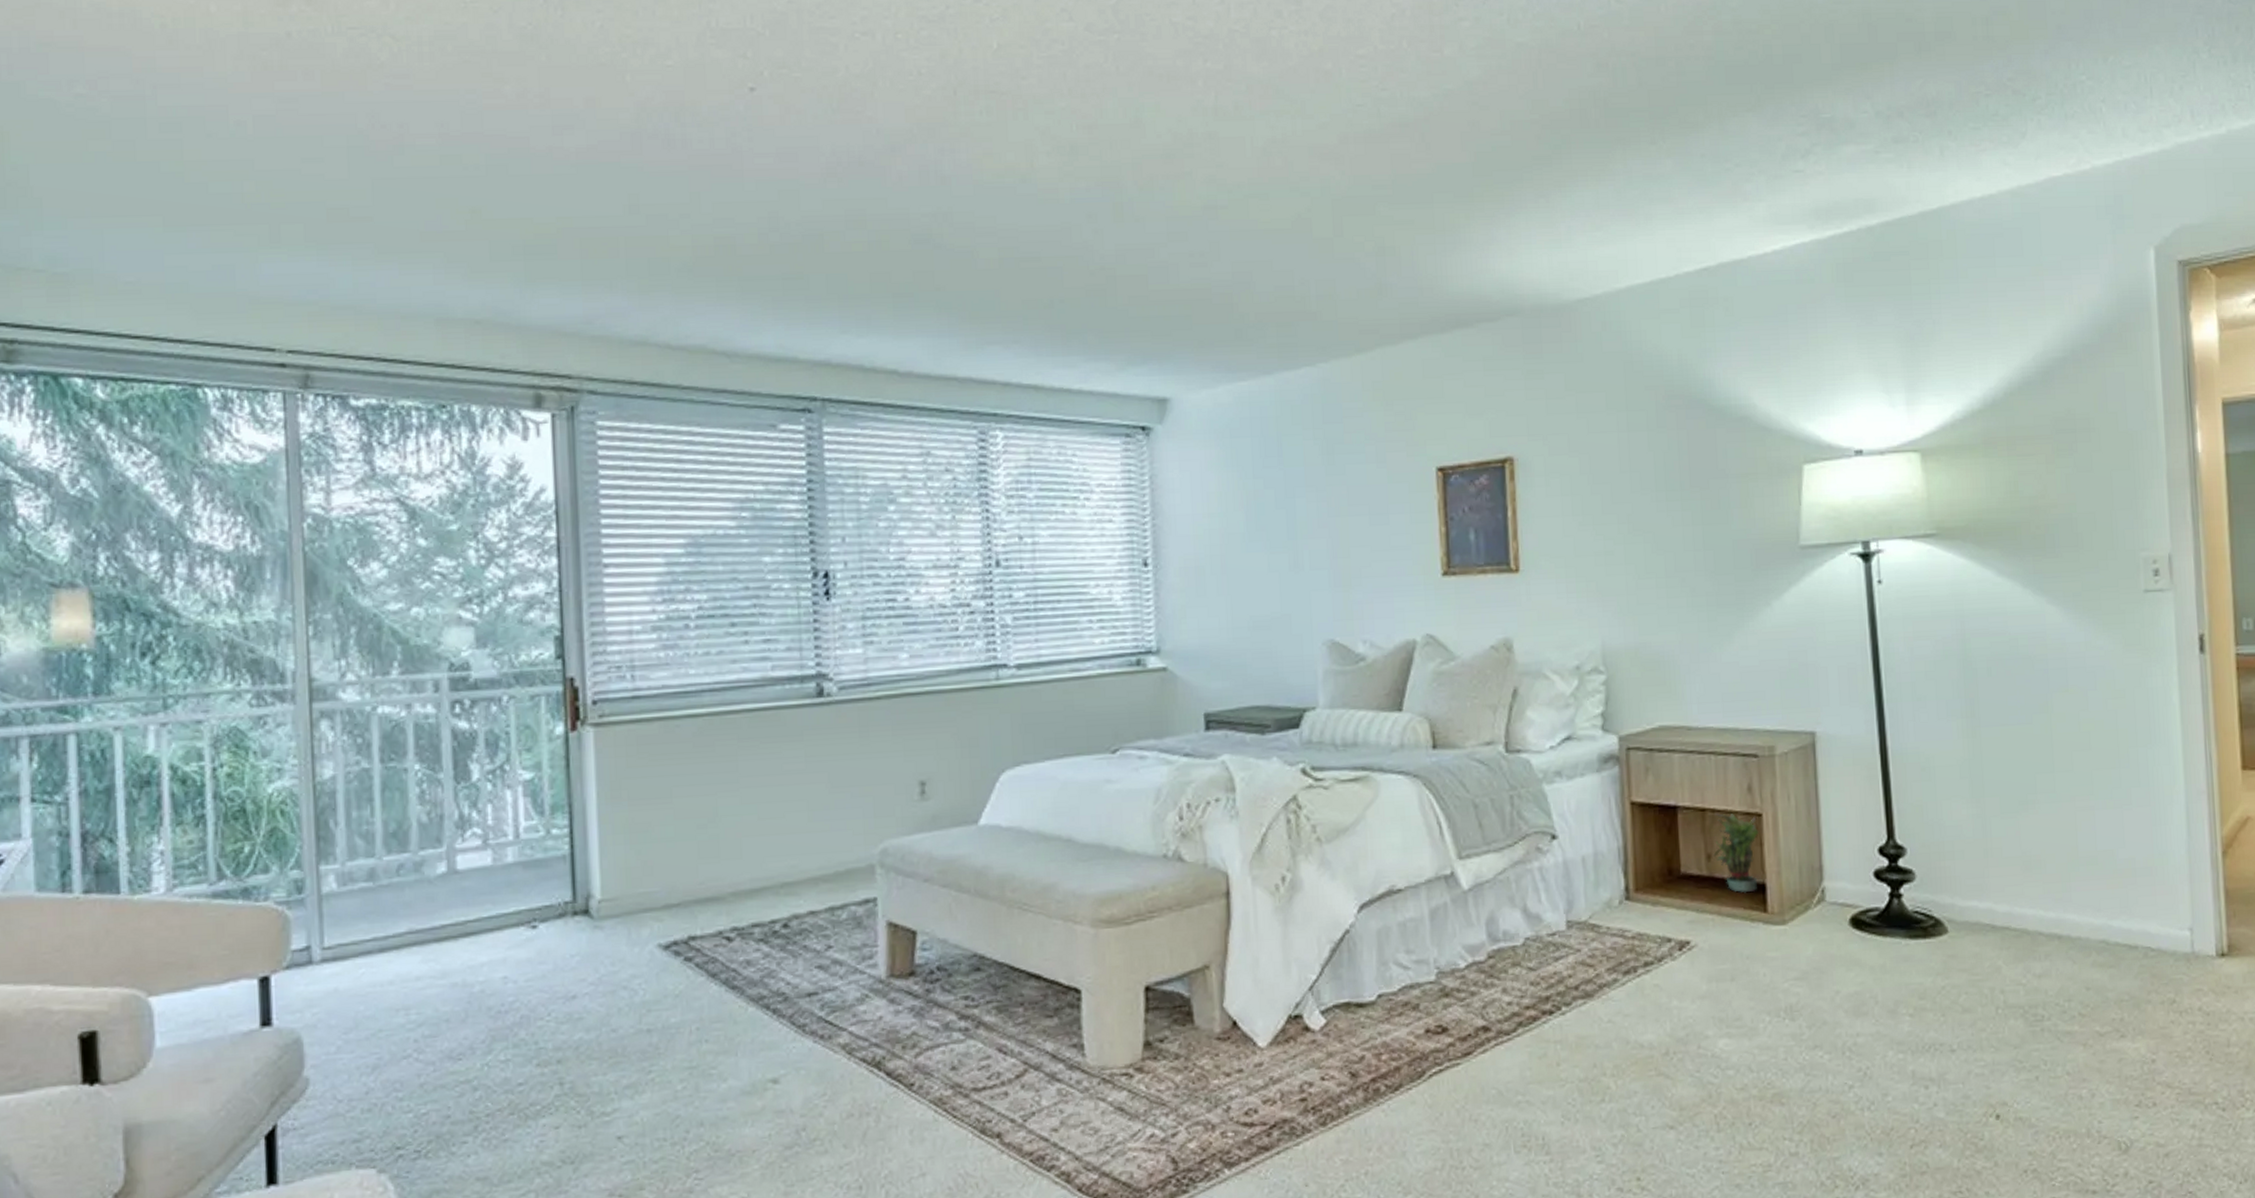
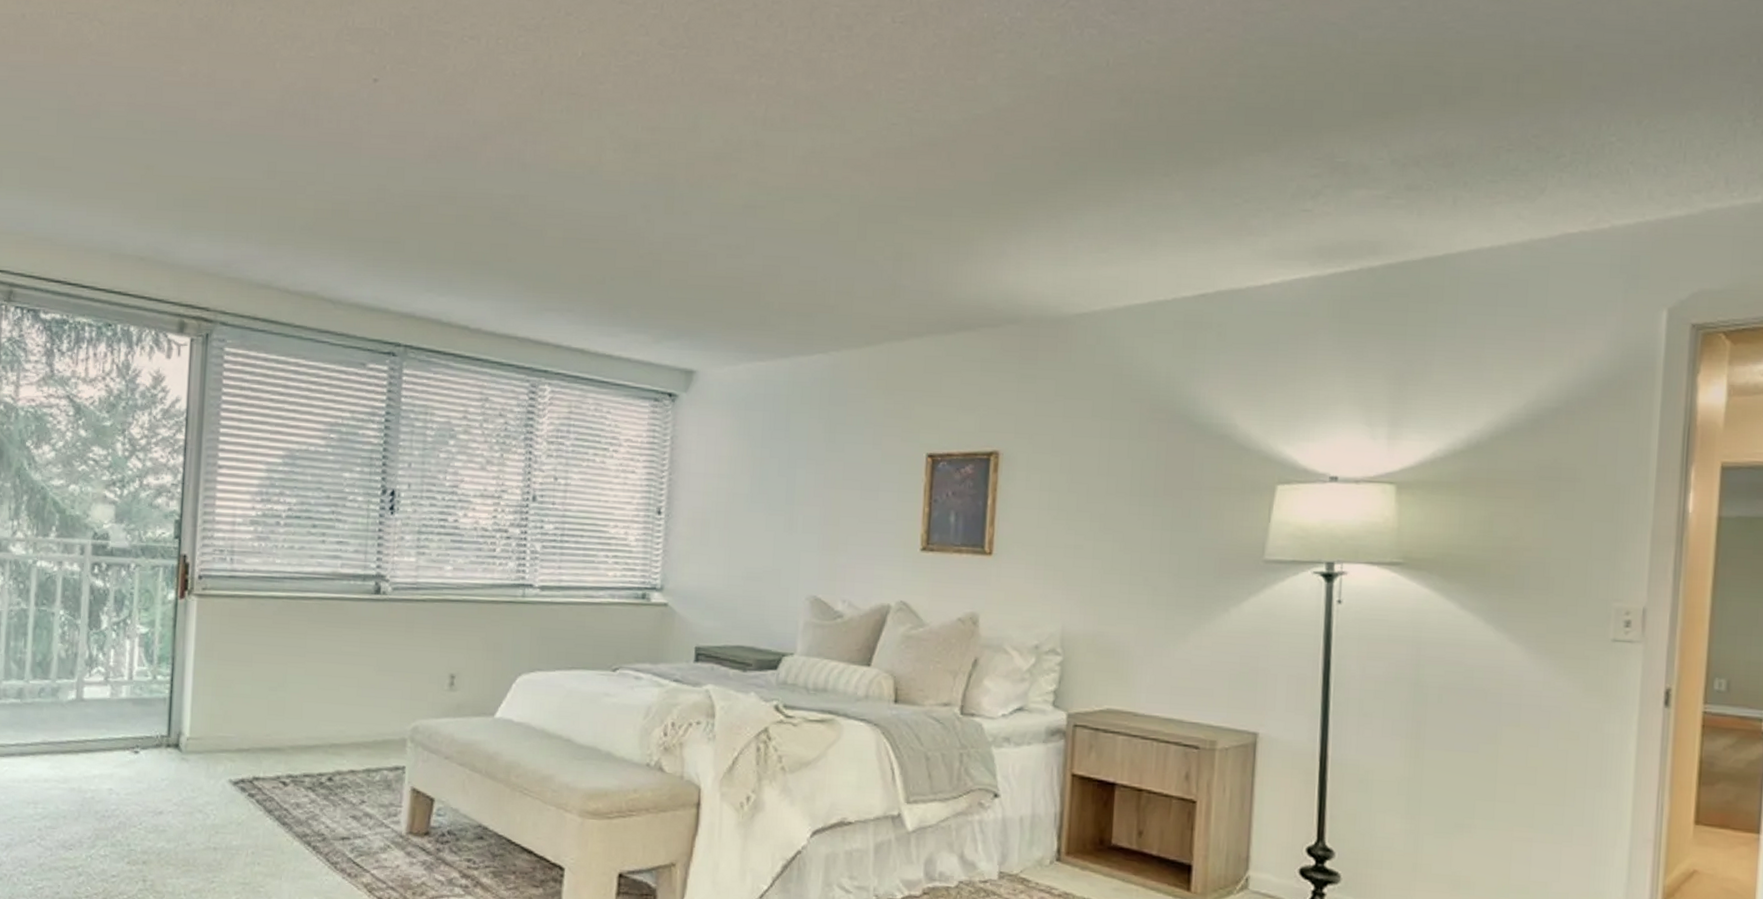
potted plant: present [1712,813,1759,893] -> none [1143,795,1191,871]

